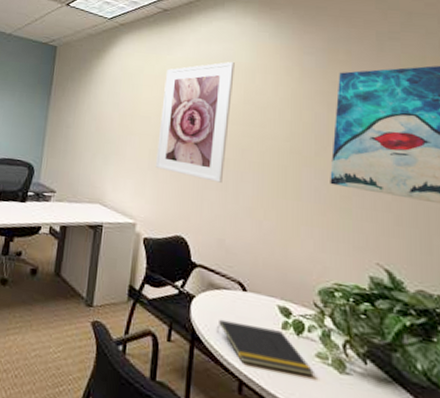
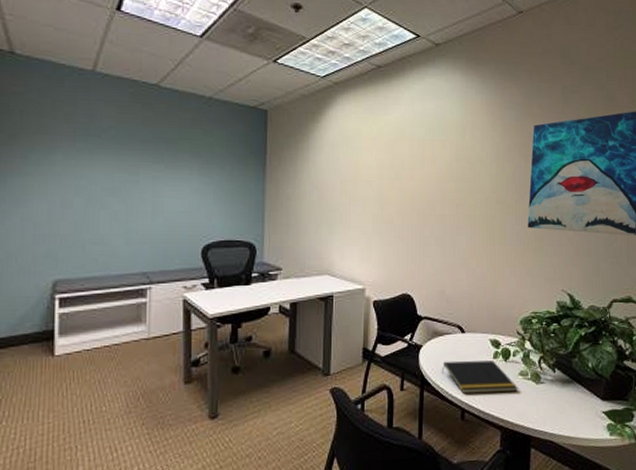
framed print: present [155,61,235,183] -> none [379,119,447,238]

